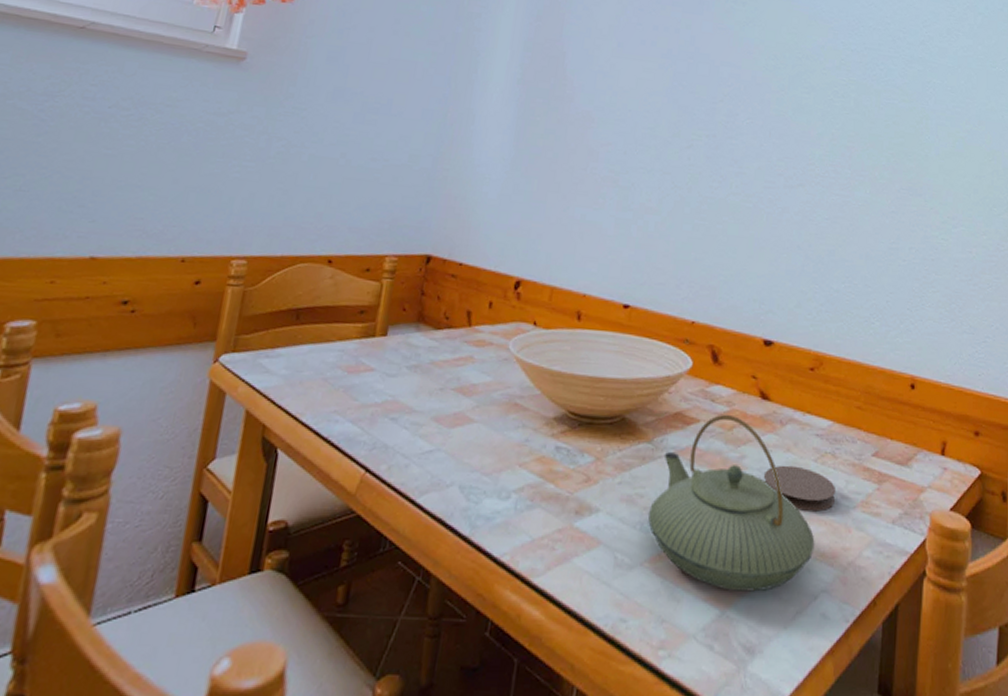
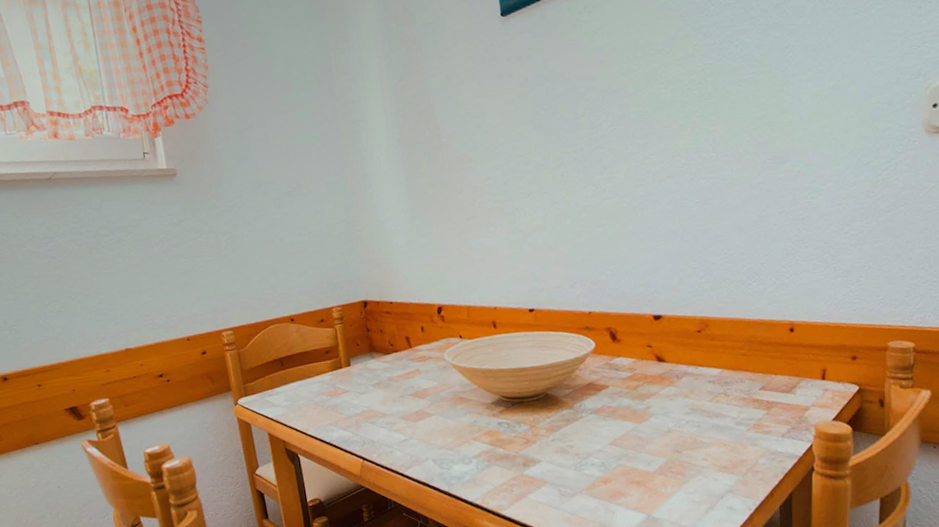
teapot: present [648,415,815,592] -> none [579,378,717,501]
coaster: present [763,465,835,512] -> none [668,407,730,439]

